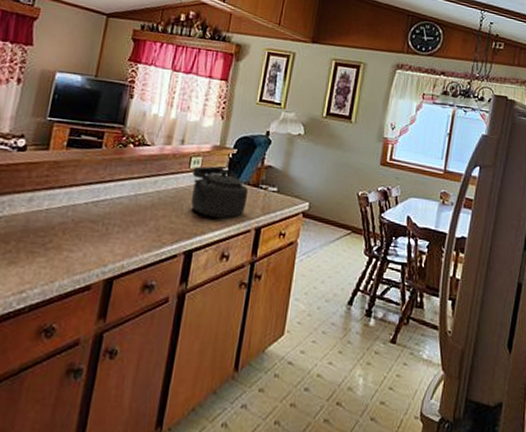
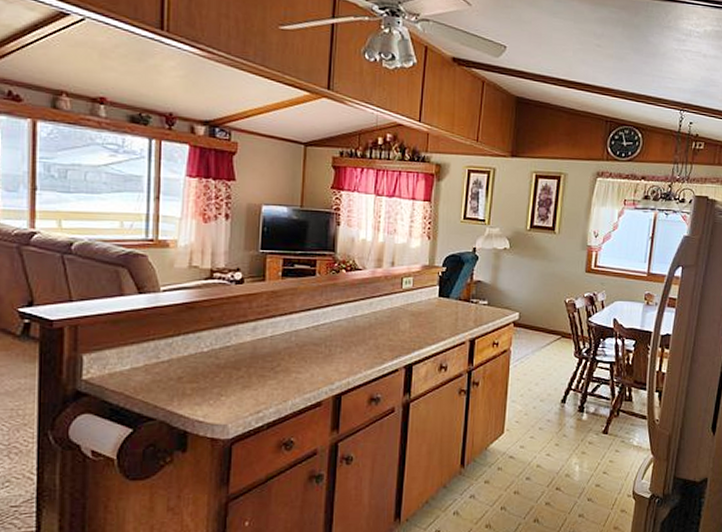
kettle: present [190,166,249,220] -> none [405,285,460,333]

